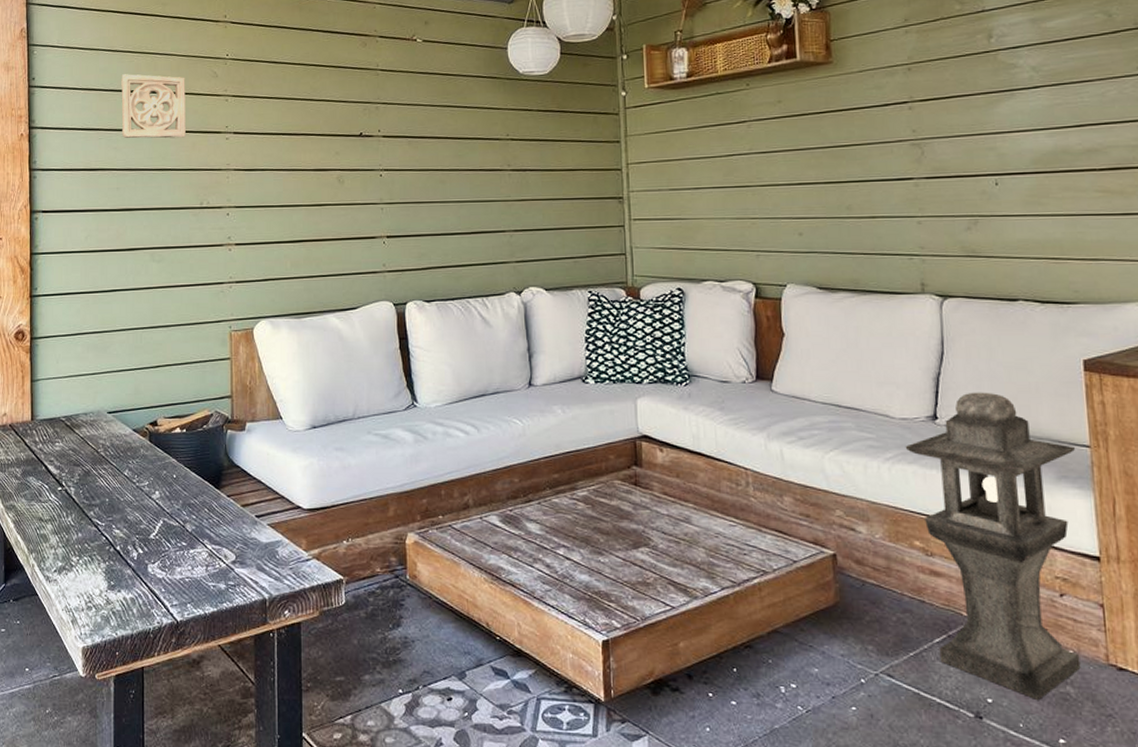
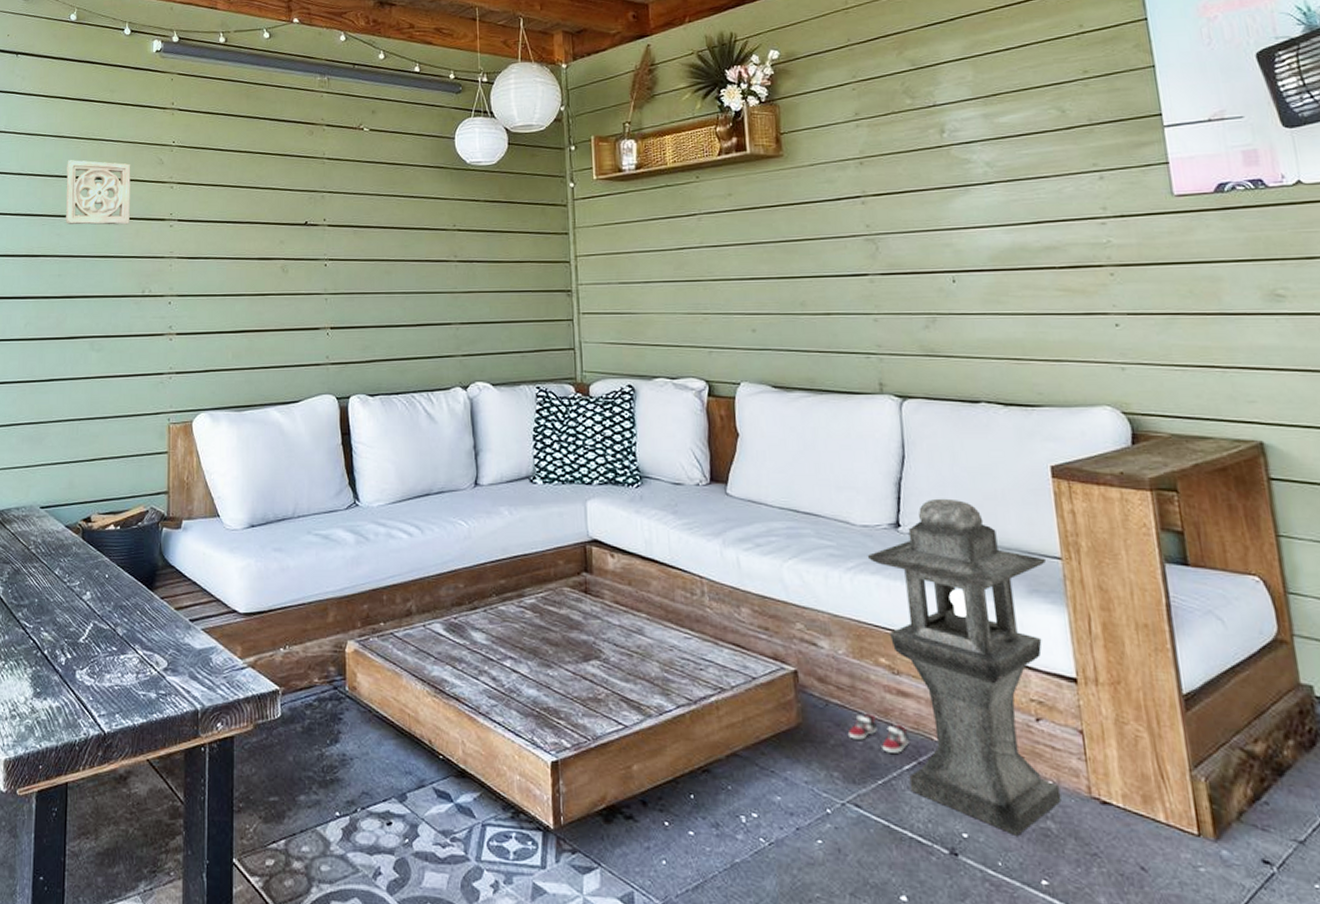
sneaker: none [883,593,940,628] -> present [848,714,909,753]

